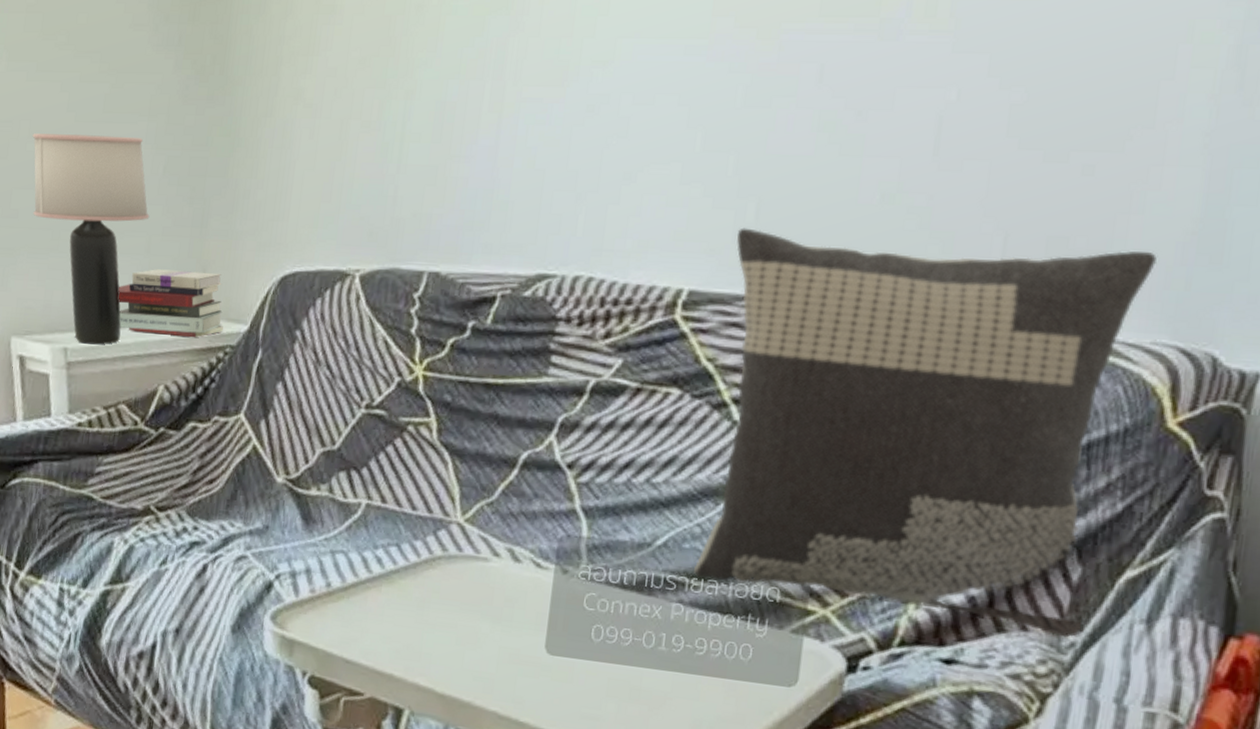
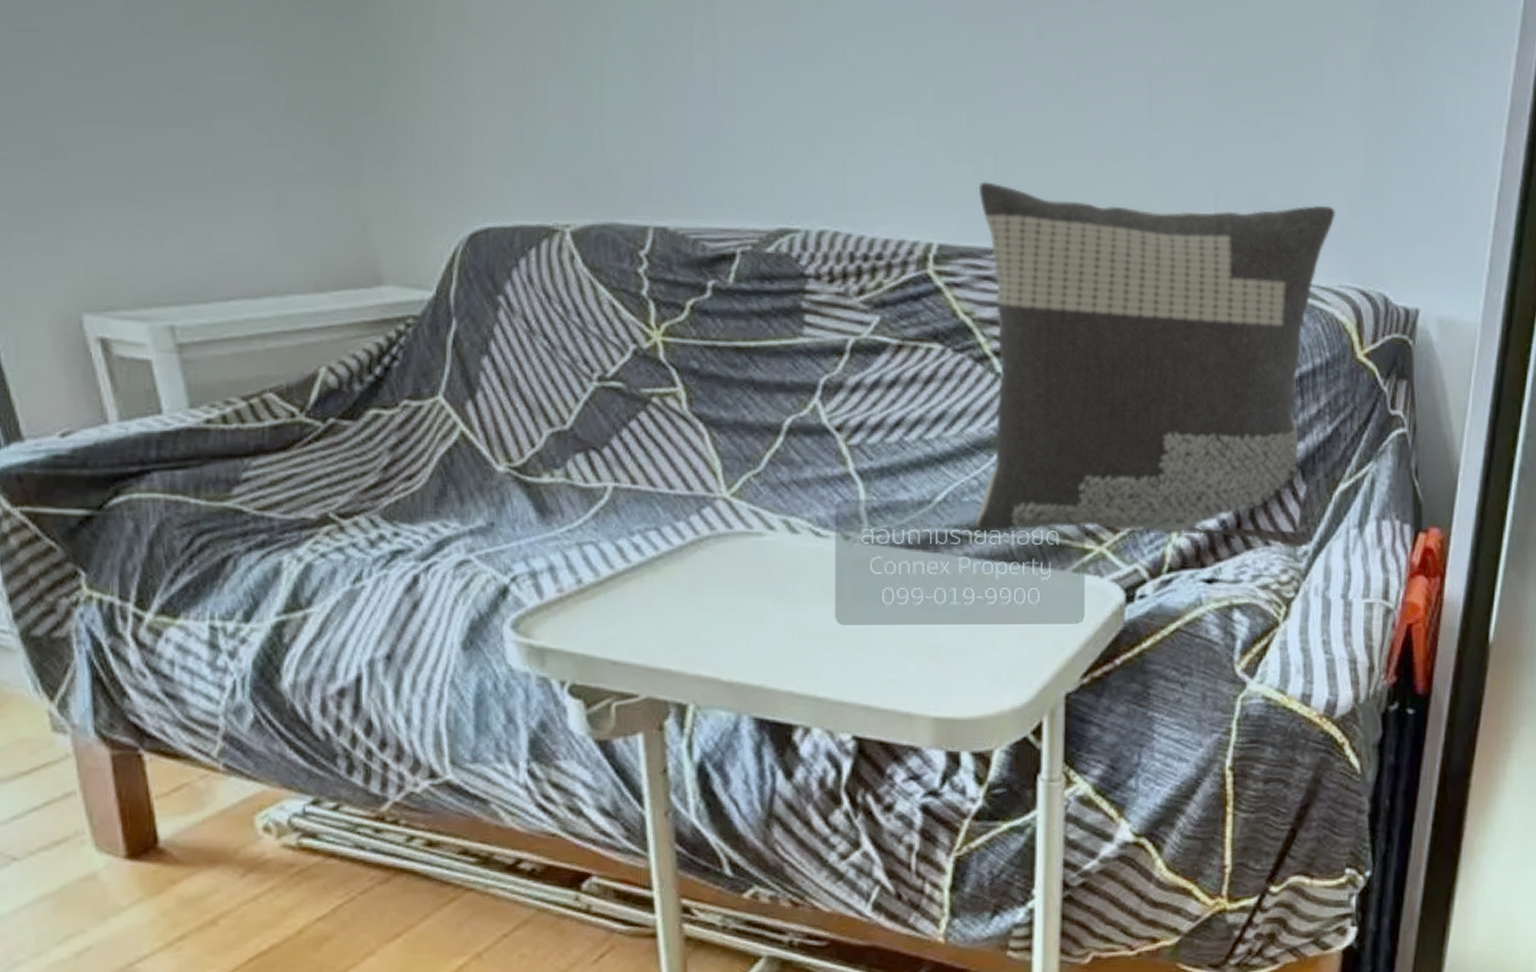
table lamp: present [32,133,150,345] -> none [75,48,275,320]
books: present [118,269,224,338] -> none [241,225,401,309]

